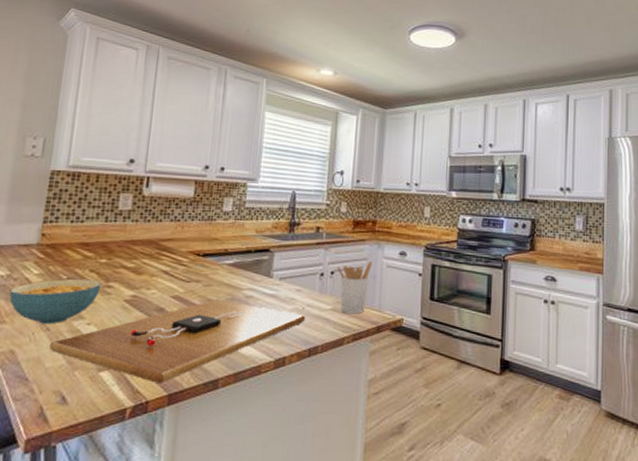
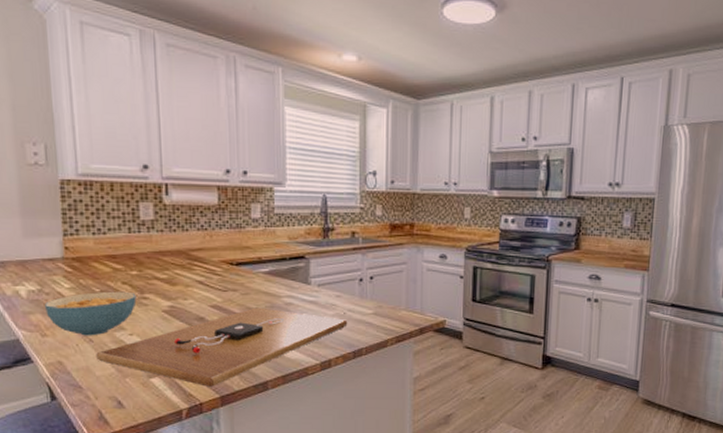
utensil holder: present [337,261,372,314] -> none [376,265,412,318]

